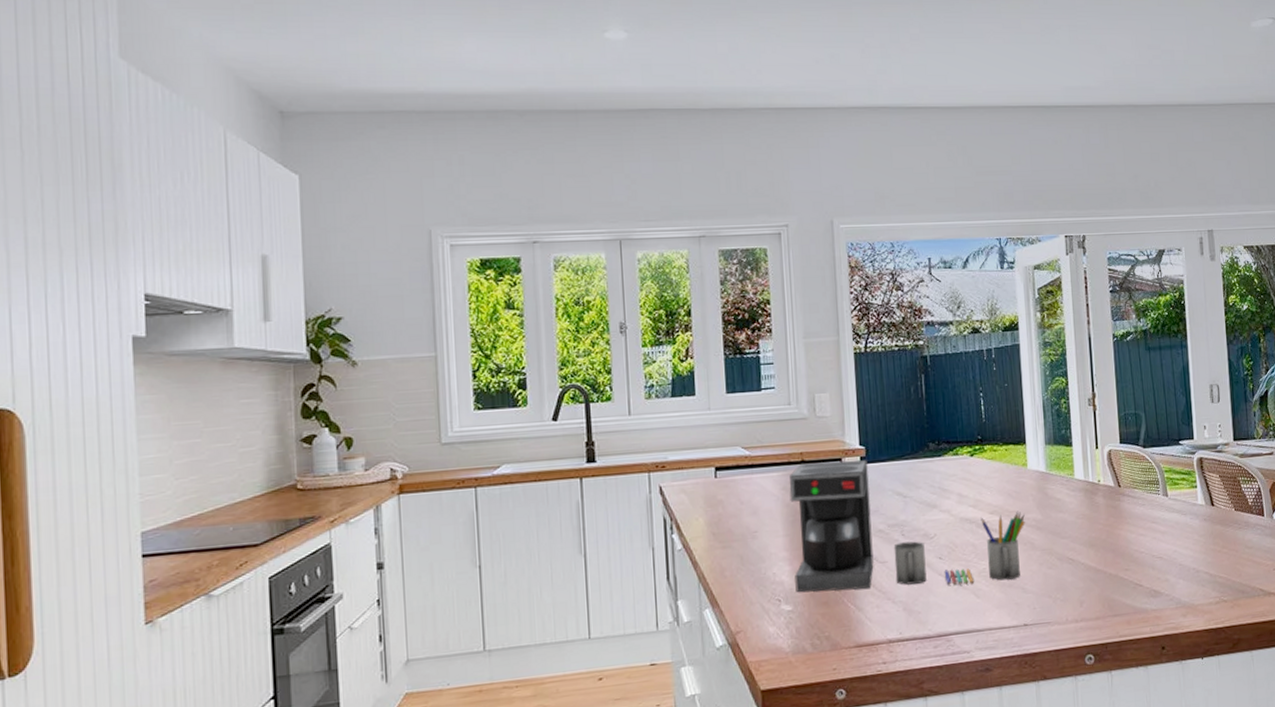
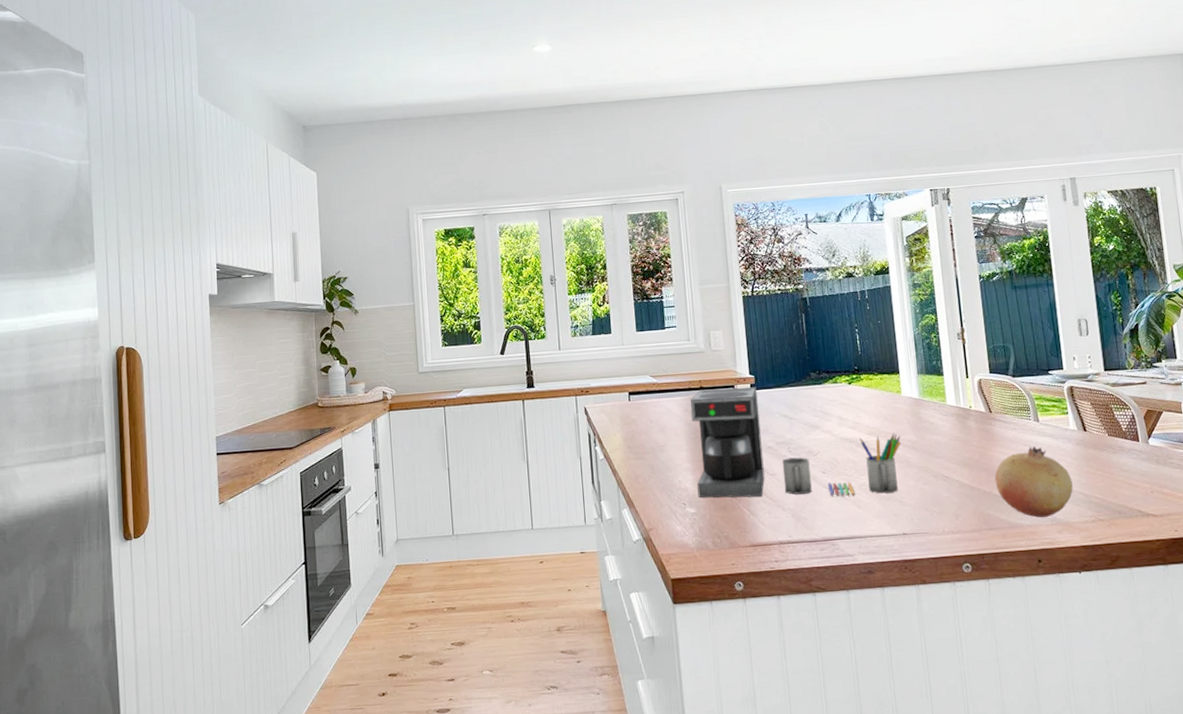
fruit: none [1121,522,1199,602] -> present [994,445,1073,518]

